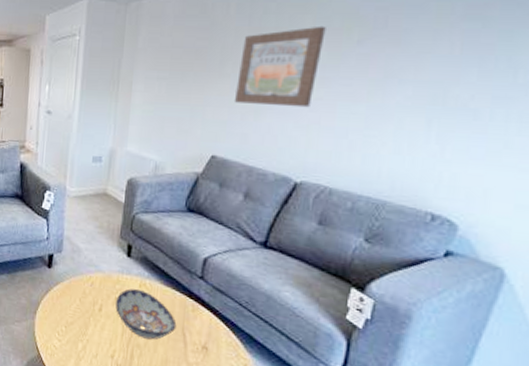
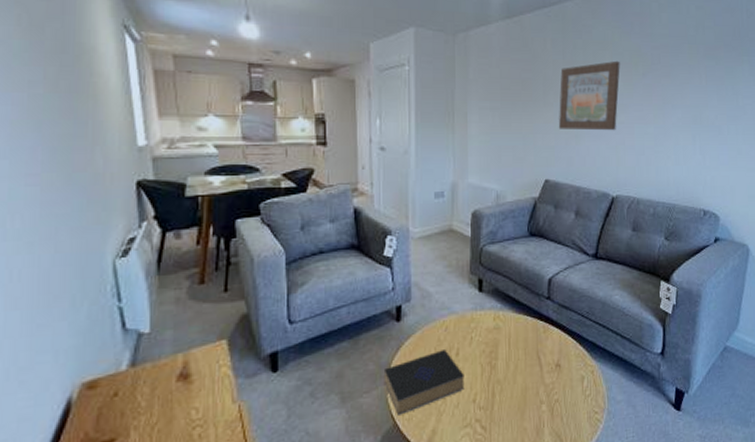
book: none [33,302,105,350] -> present [383,350,465,415]
decorative bowl: present [115,288,177,340] -> none [472,323,532,373]

